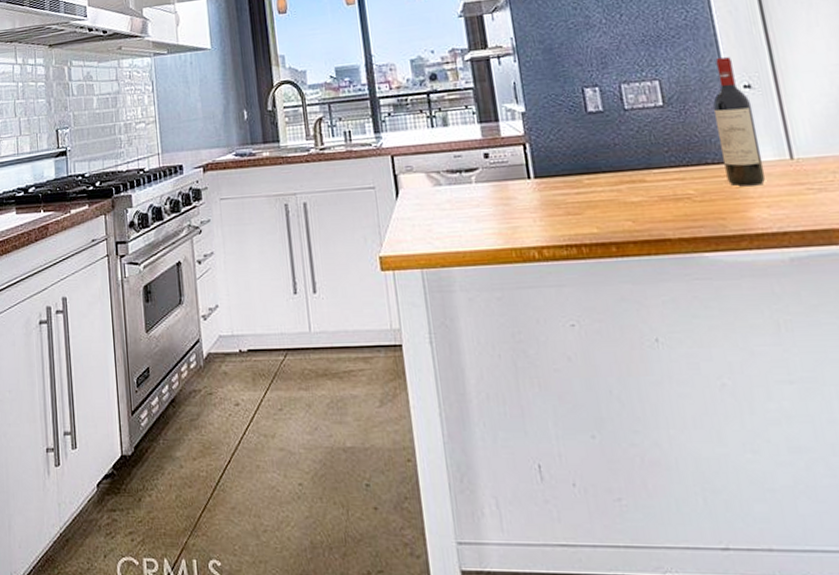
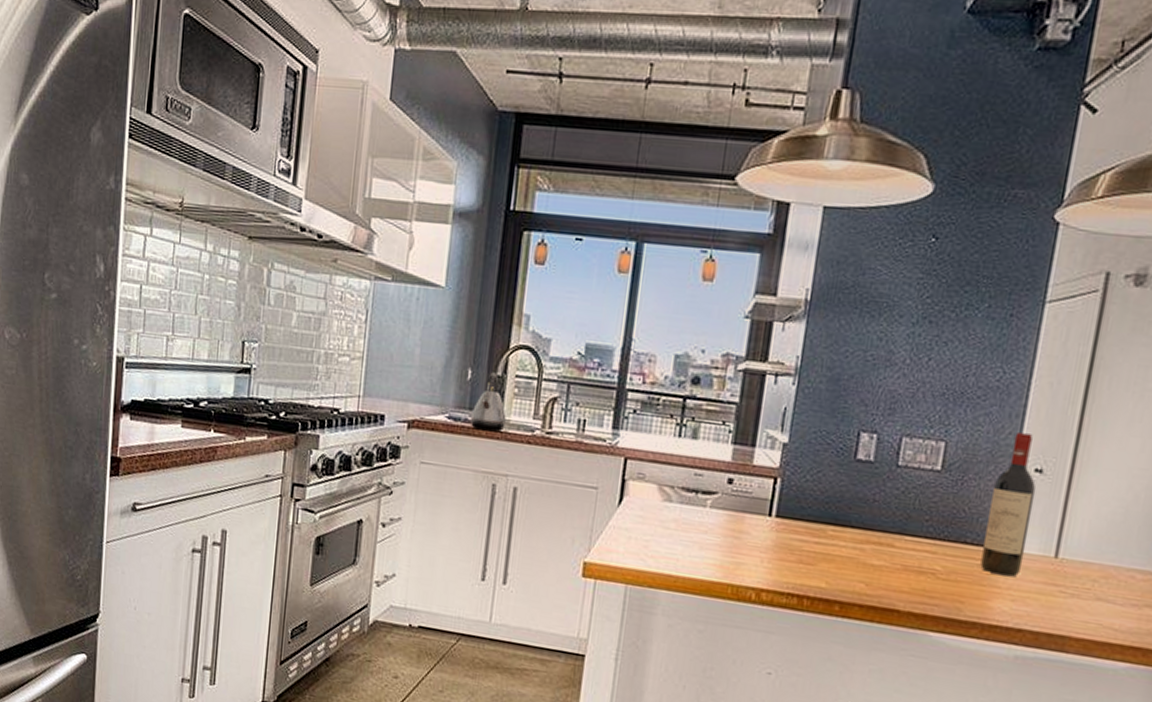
kettle: none [253,108,285,160] -> present [470,372,507,432]

